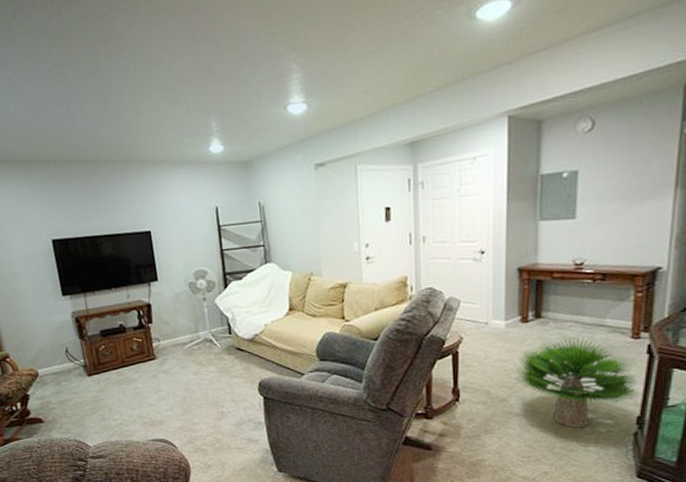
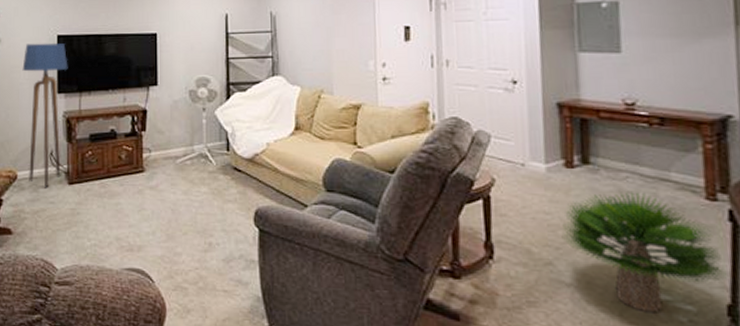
floor lamp: none [21,247,79,381] -> present [22,43,68,188]

